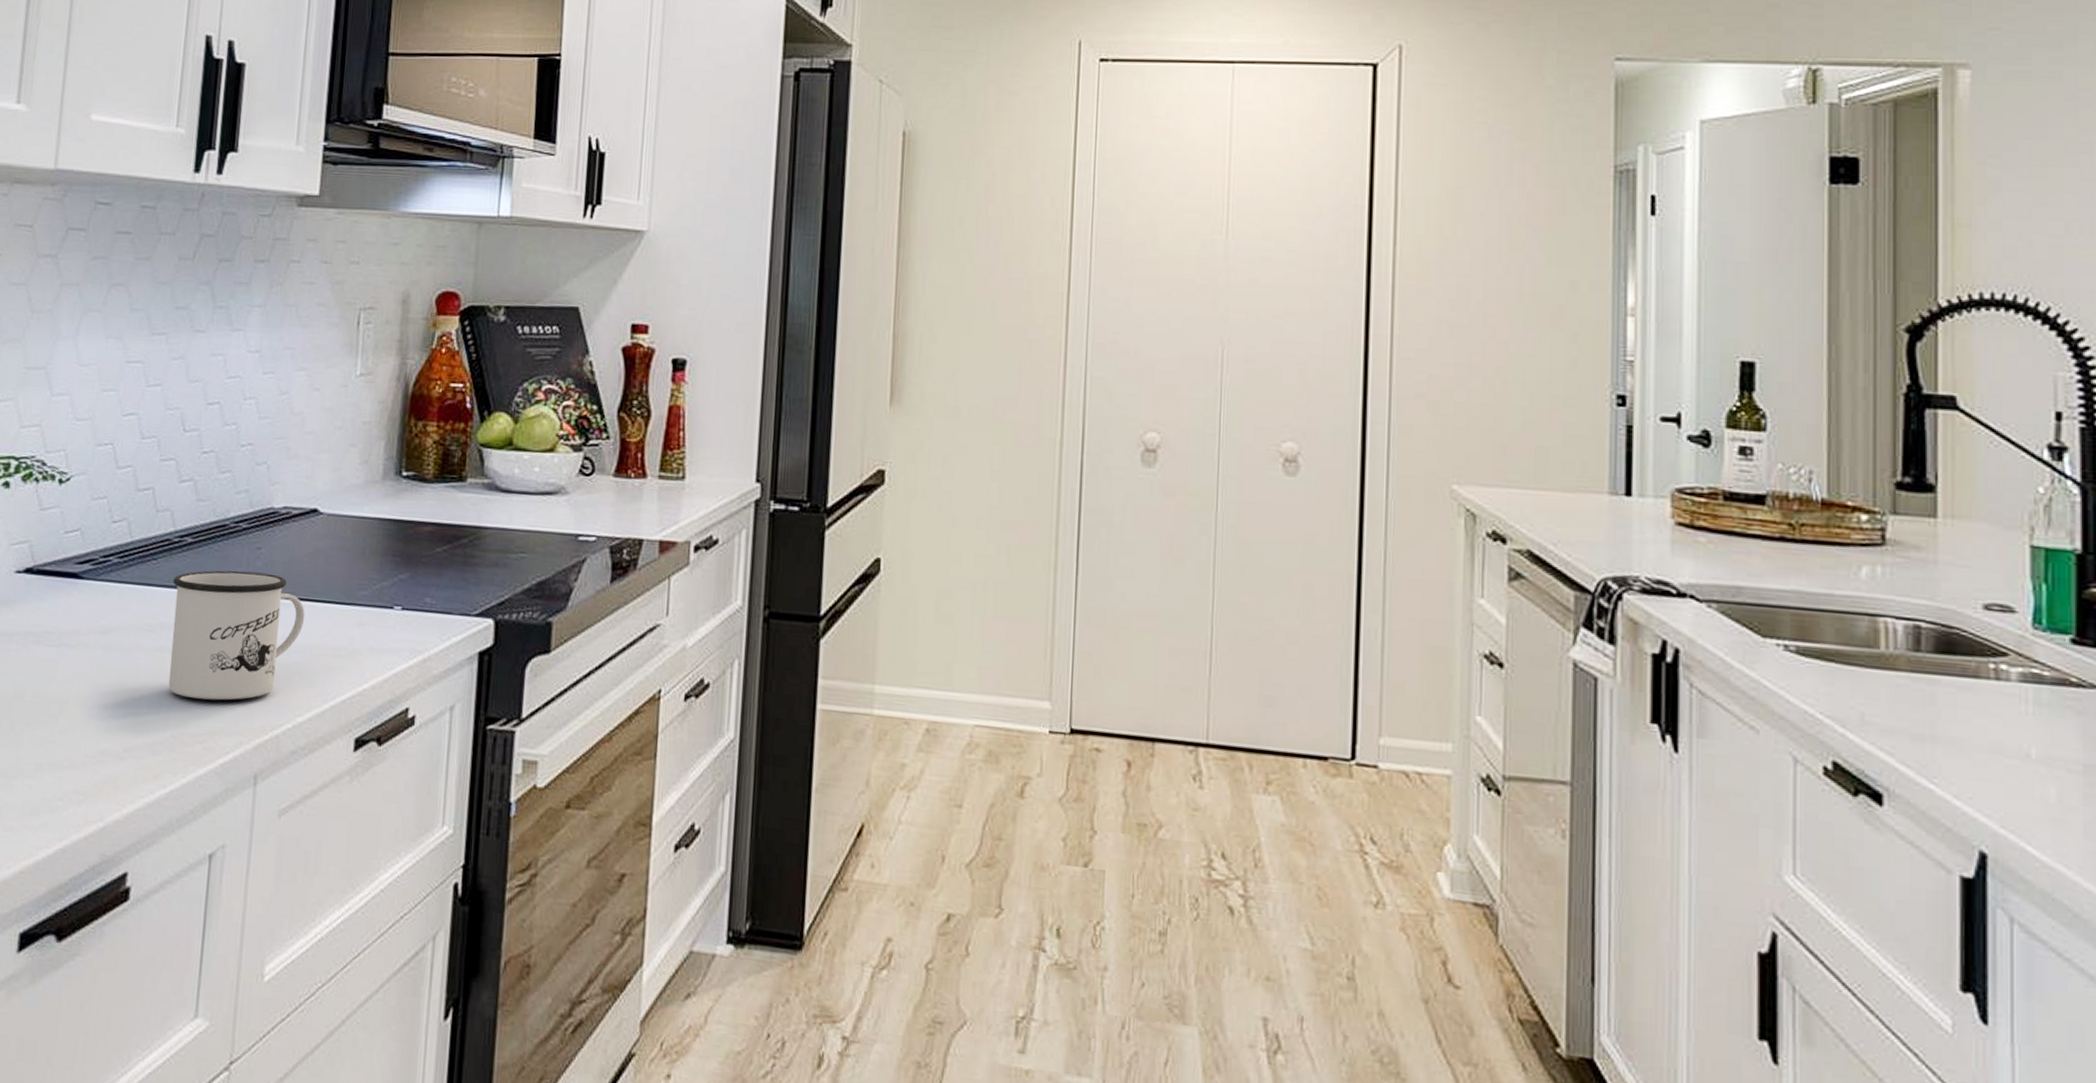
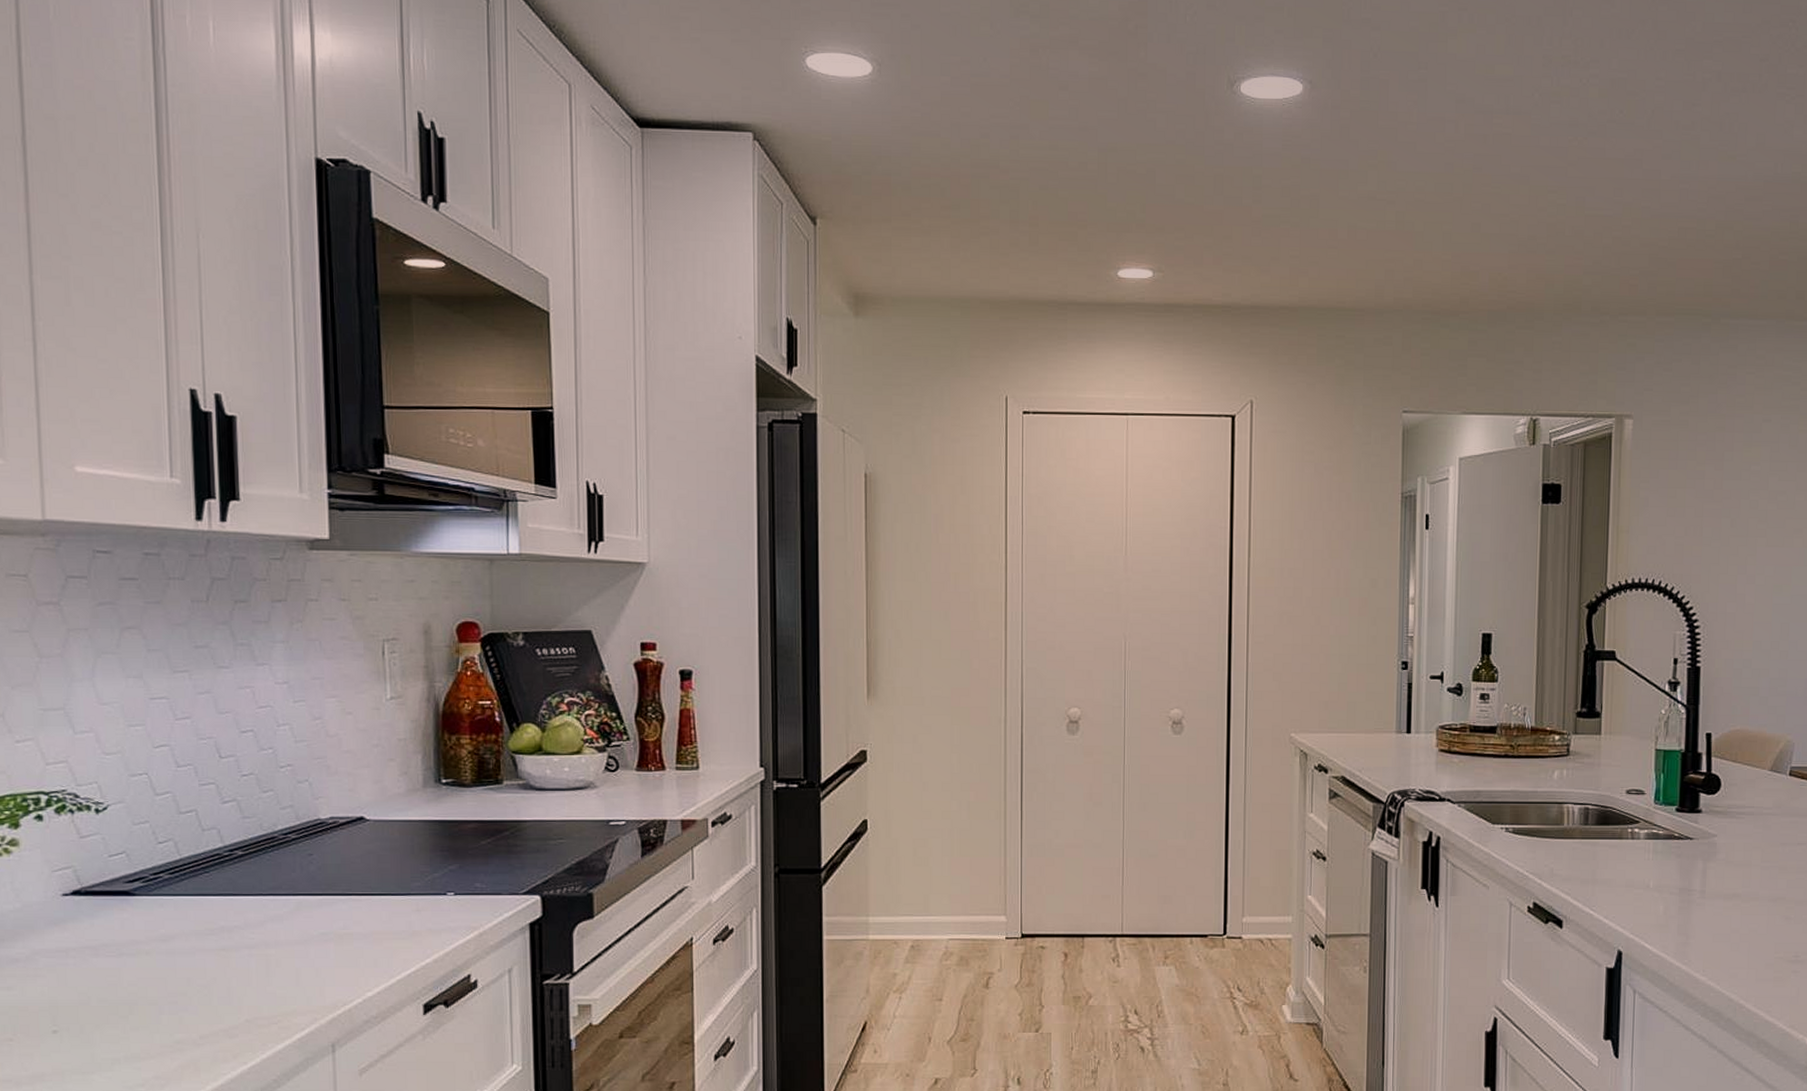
mug: present [168,570,306,701] -> none [228,875,364,987]

